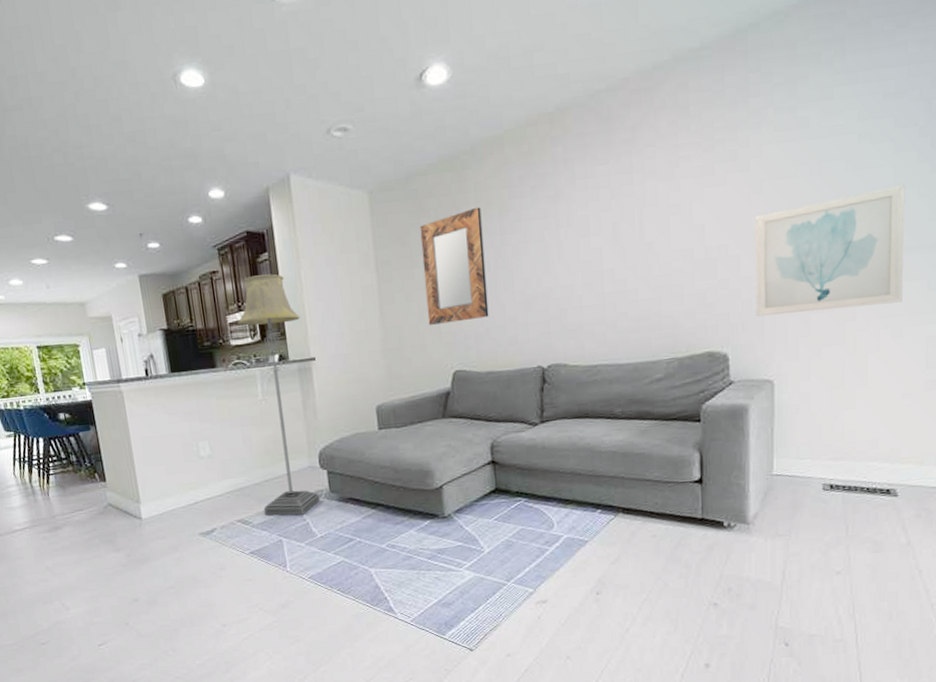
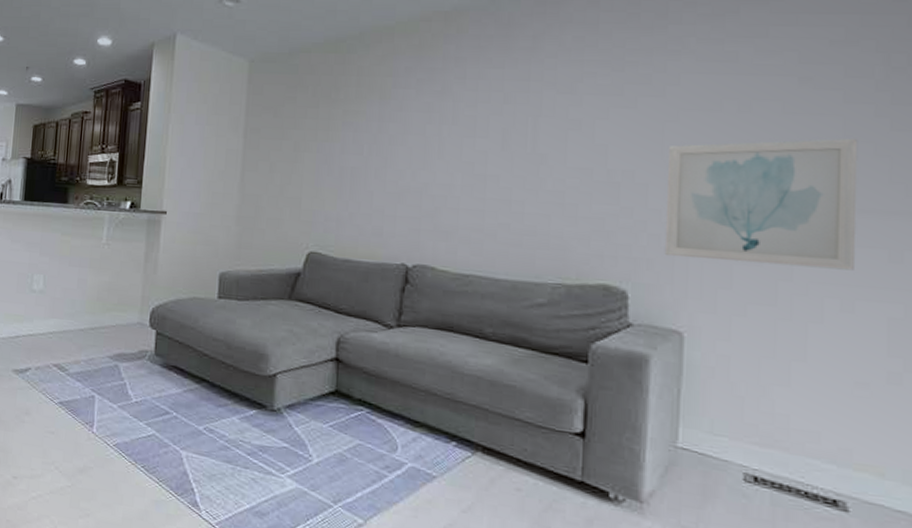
floor lamp: present [237,274,321,516] -> none [82,122,160,373]
home mirror: present [419,207,489,325] -> none [289,90,361,202]

